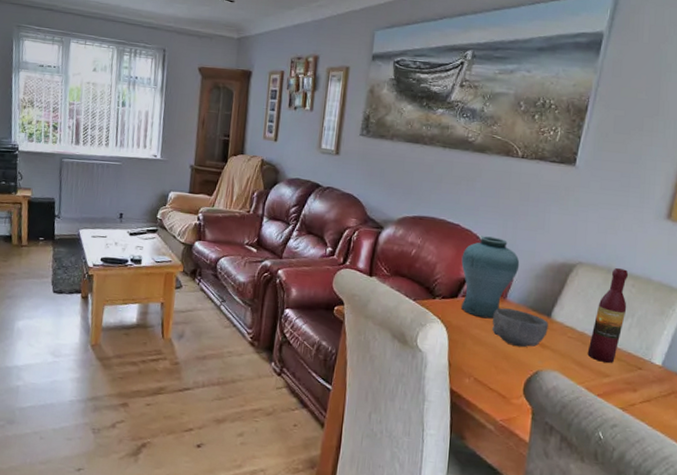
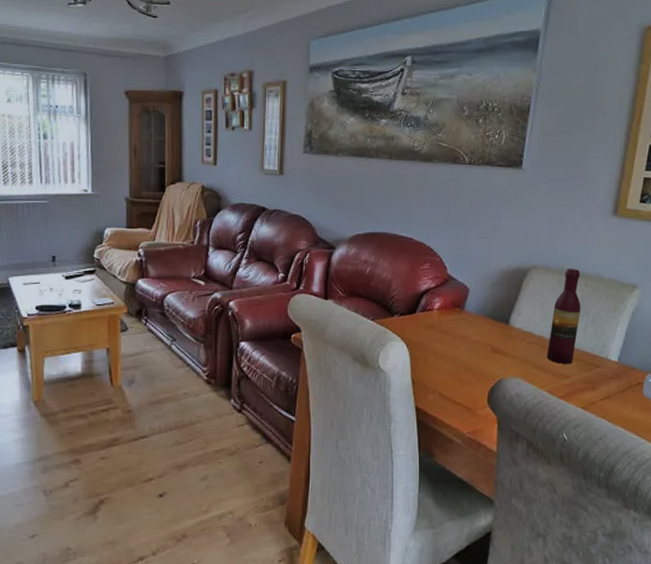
vase: present [461,236,520,319] -> none [417,248,475,332]
bowl: present [492,308,548,348] -> none [453,319,507,358]

